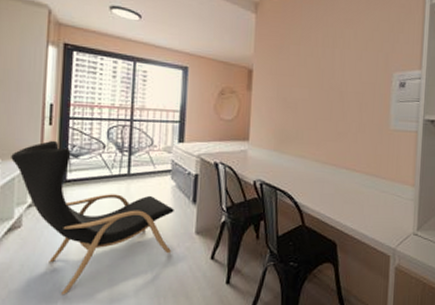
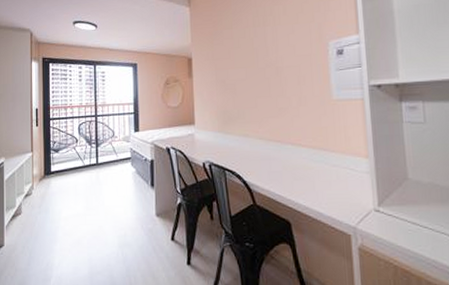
lounge chair: present [11,140,174,295] -> none [11,139,137,274]

